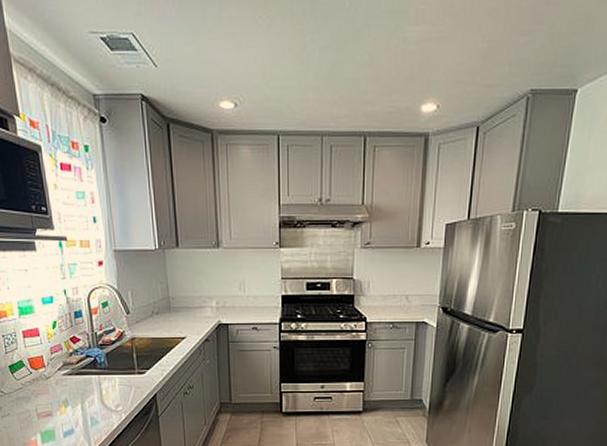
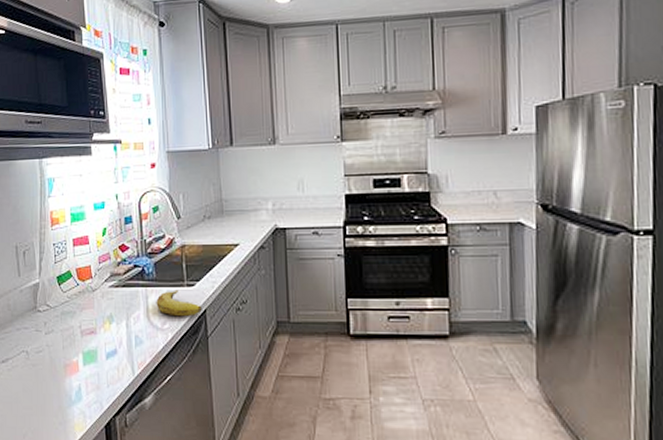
banana: none [109,376,152,400] -> present [156,289,202,317]

